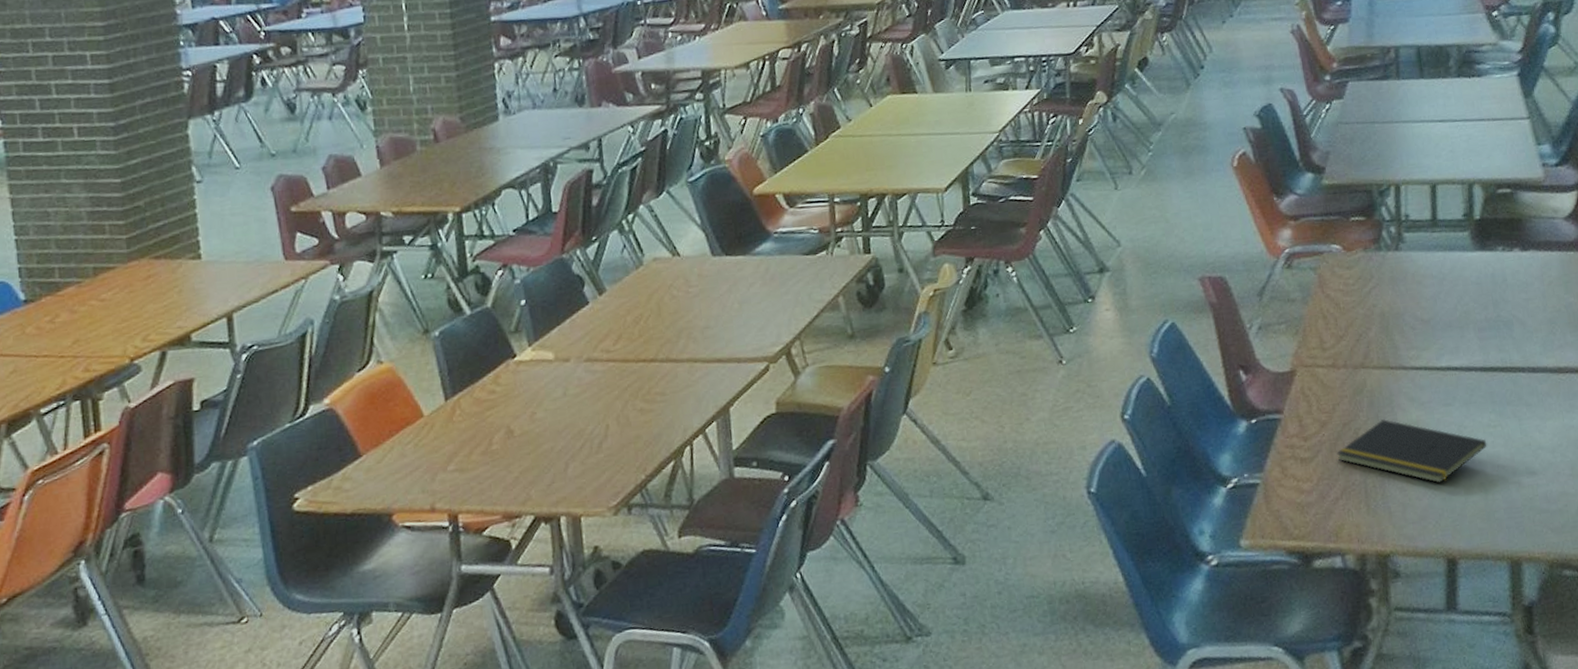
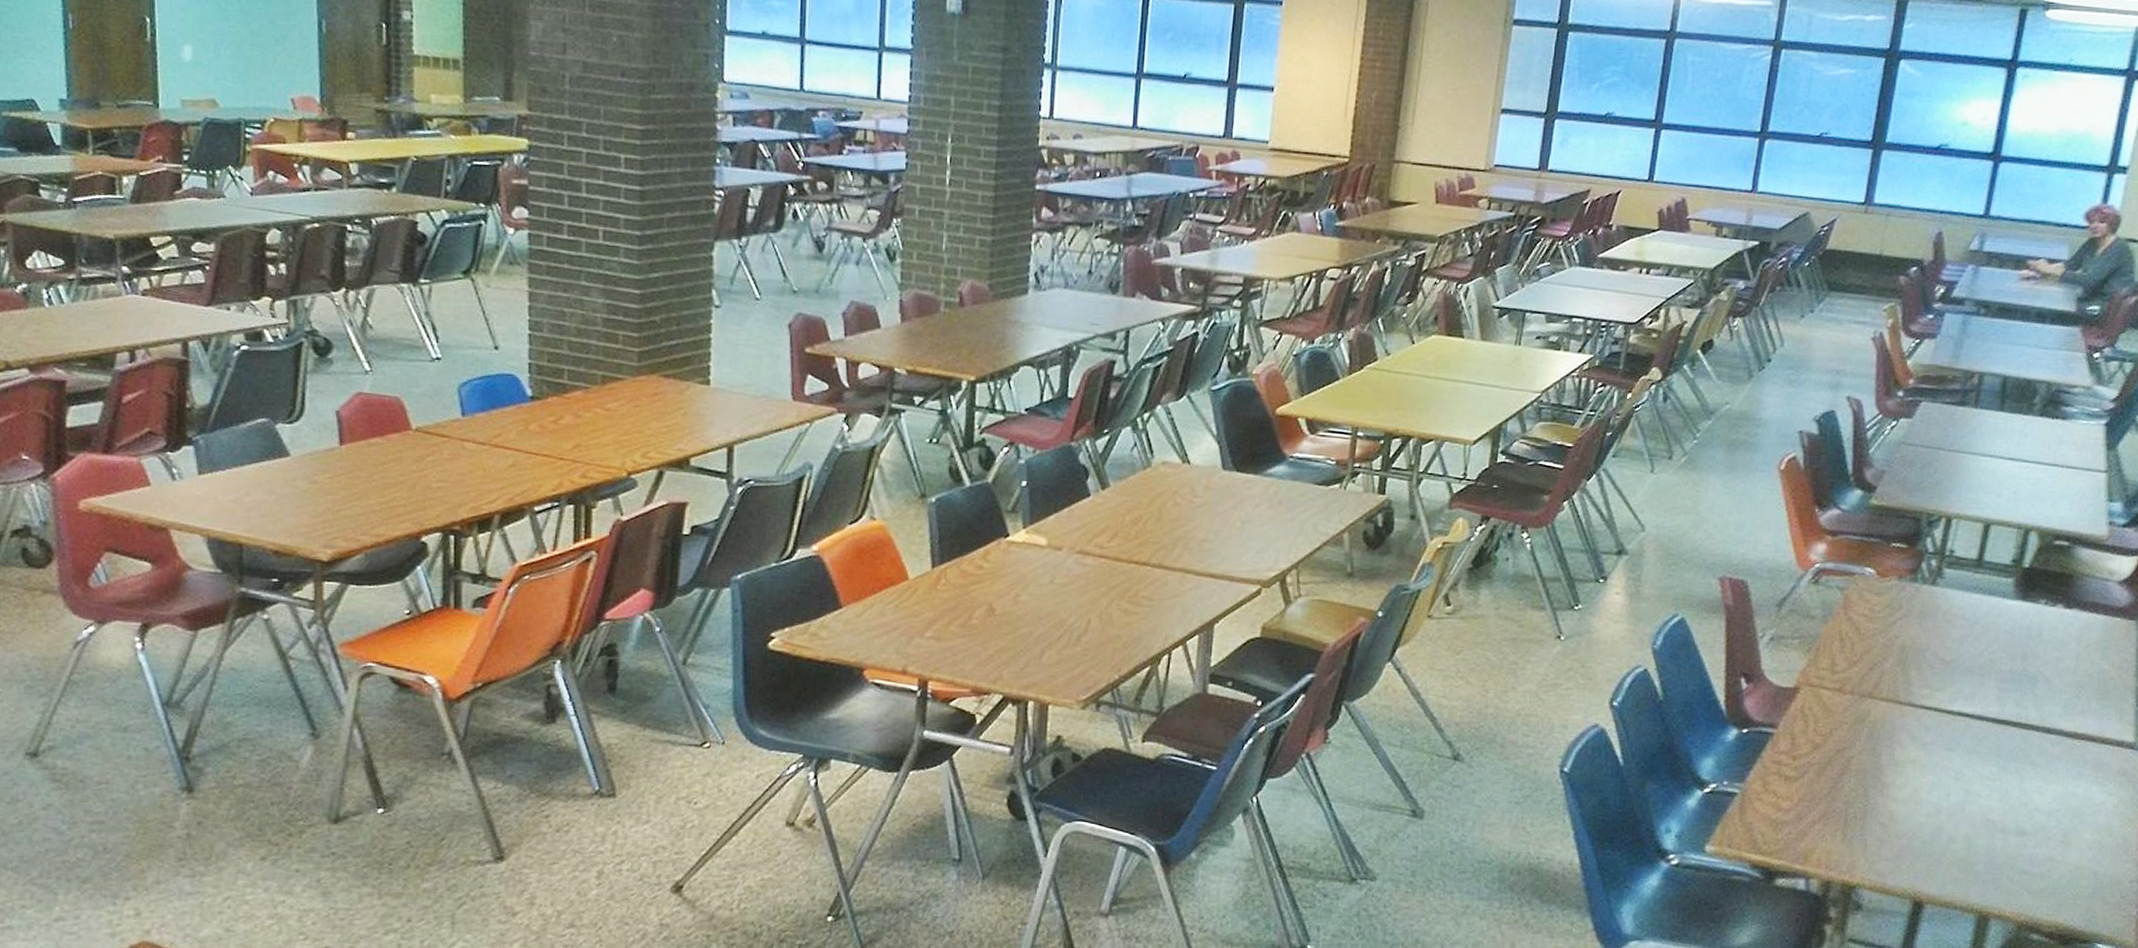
notepad: present [1336,419,1487,483] -> none [1823,753,1982,826]

